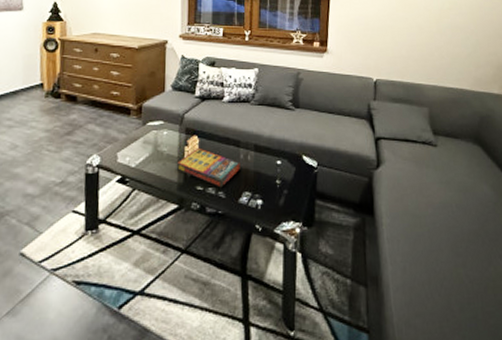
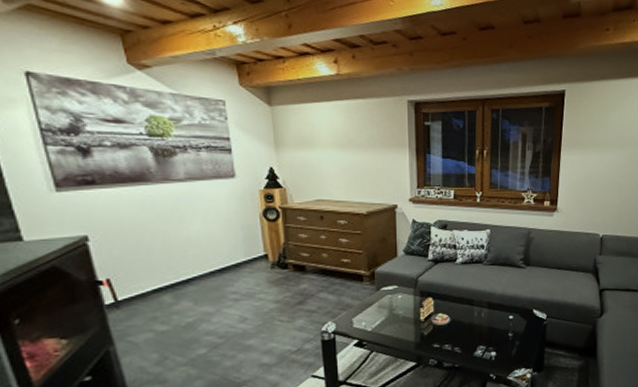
game compilation box: present [176,147,240,188] -> none [412,308,475,344]

